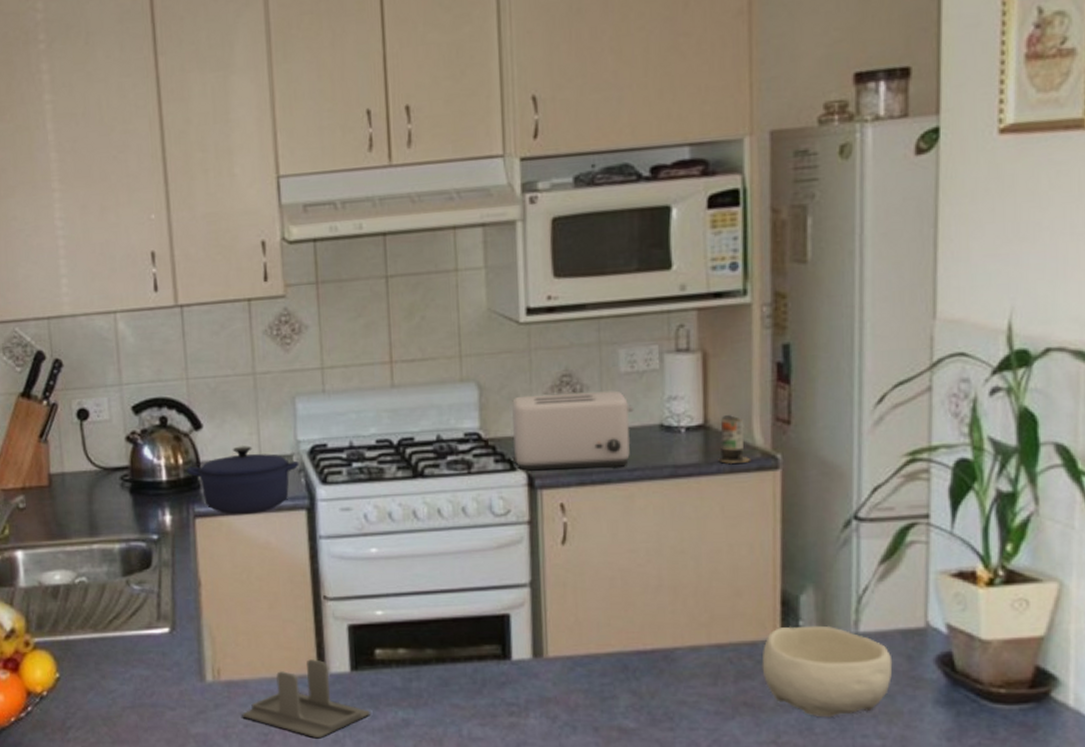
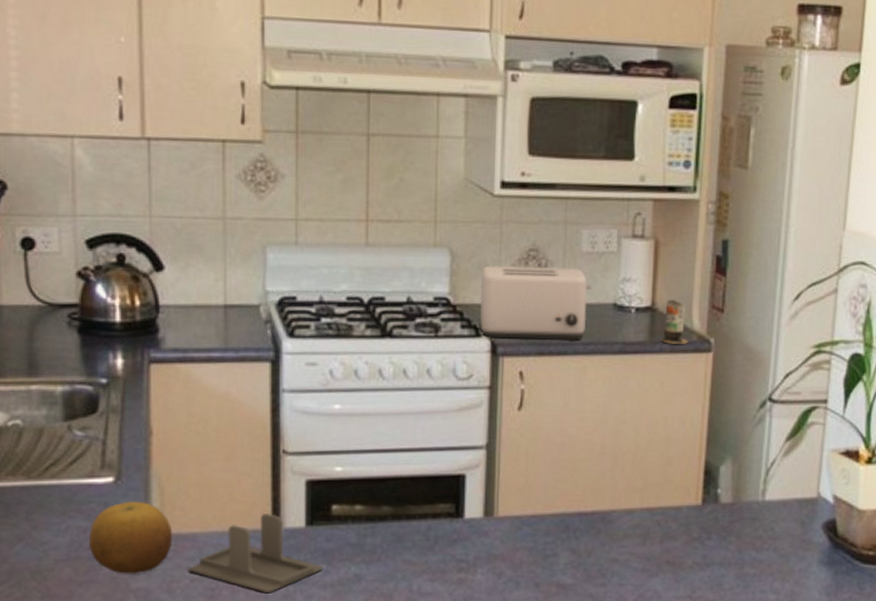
fruit: none [150,650,226,720] -> present [88,501,173,574]
cooking pot: present [186,446,299,515] -> none [143,292,266,364]
bowl: present [761,625,893,718] -> none [684,493,790,575]

